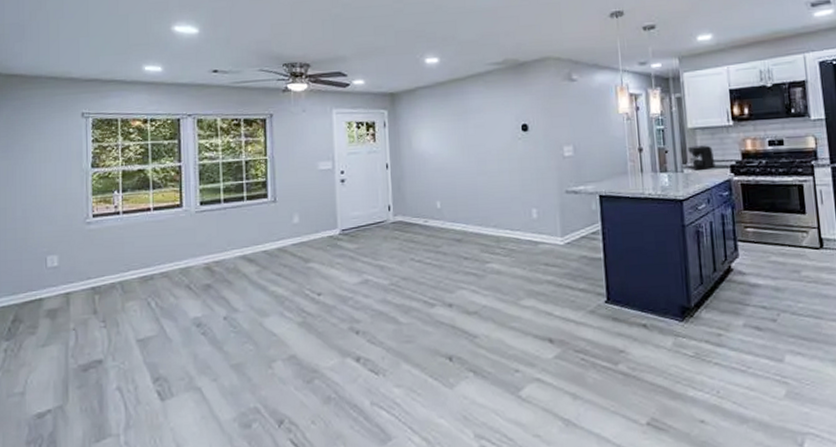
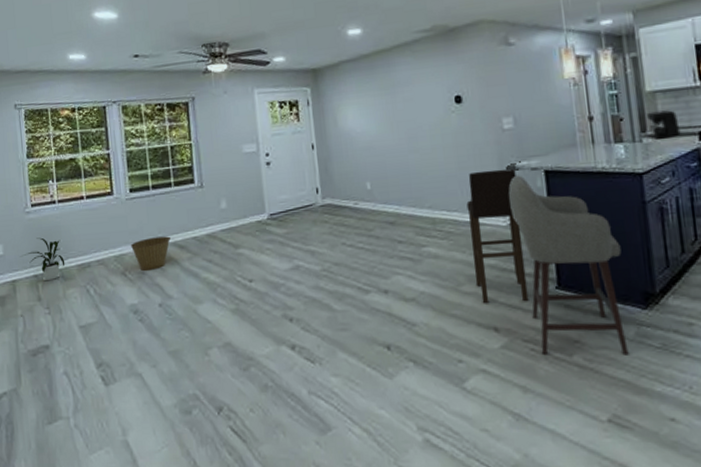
house plant: none [77,249,126,294] -> present [20,237,65,282]
basket: none [197,249,241,285] -> present [130,236,171,272]
bar stool: none [528,192,581,316] -> present [466,169,529,303]
bar stool: none [567,198,667,364] -> present [508,175,629,356]

